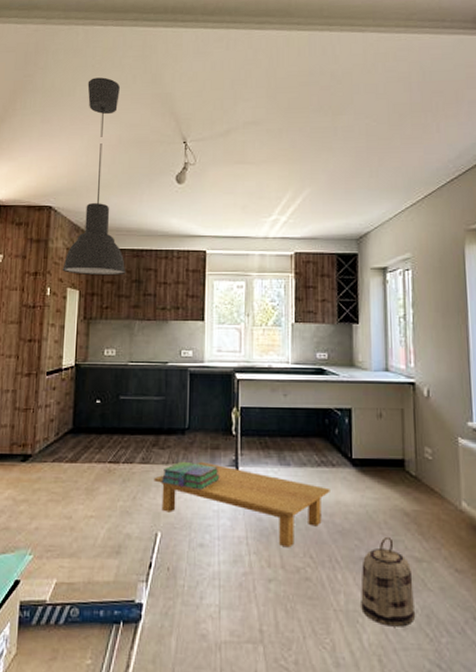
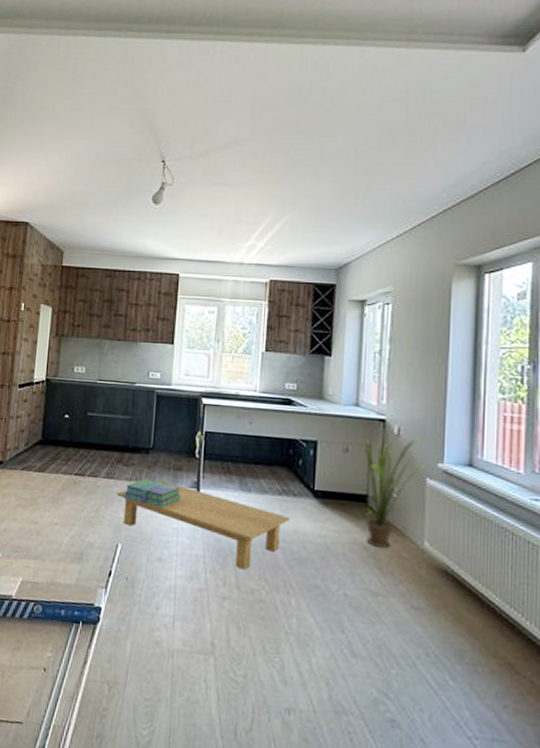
ceiling light: present [62,77,126,276] -> none [37,91,100,295]
basket: present [361,536,416,627] -> none [312,568,367,655]
house plant: none [396,398,456,513] -> present [364,436,426,548]

